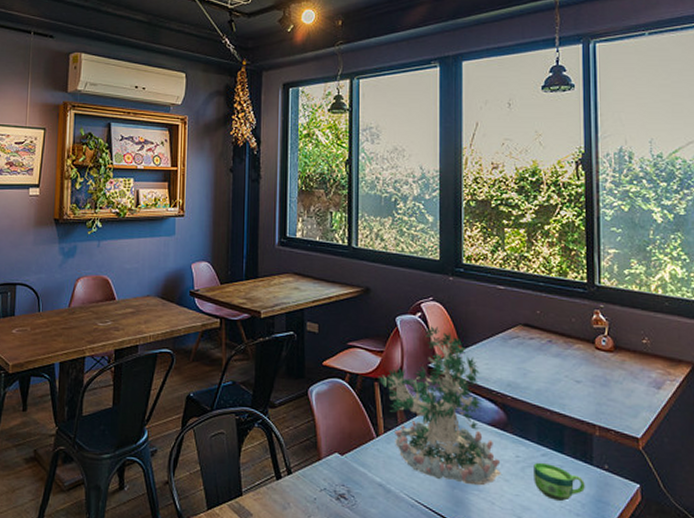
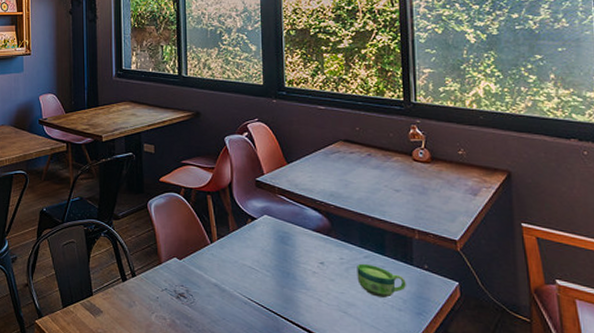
plant: present [378,326,502,486] -> none [210,144,328,285]

